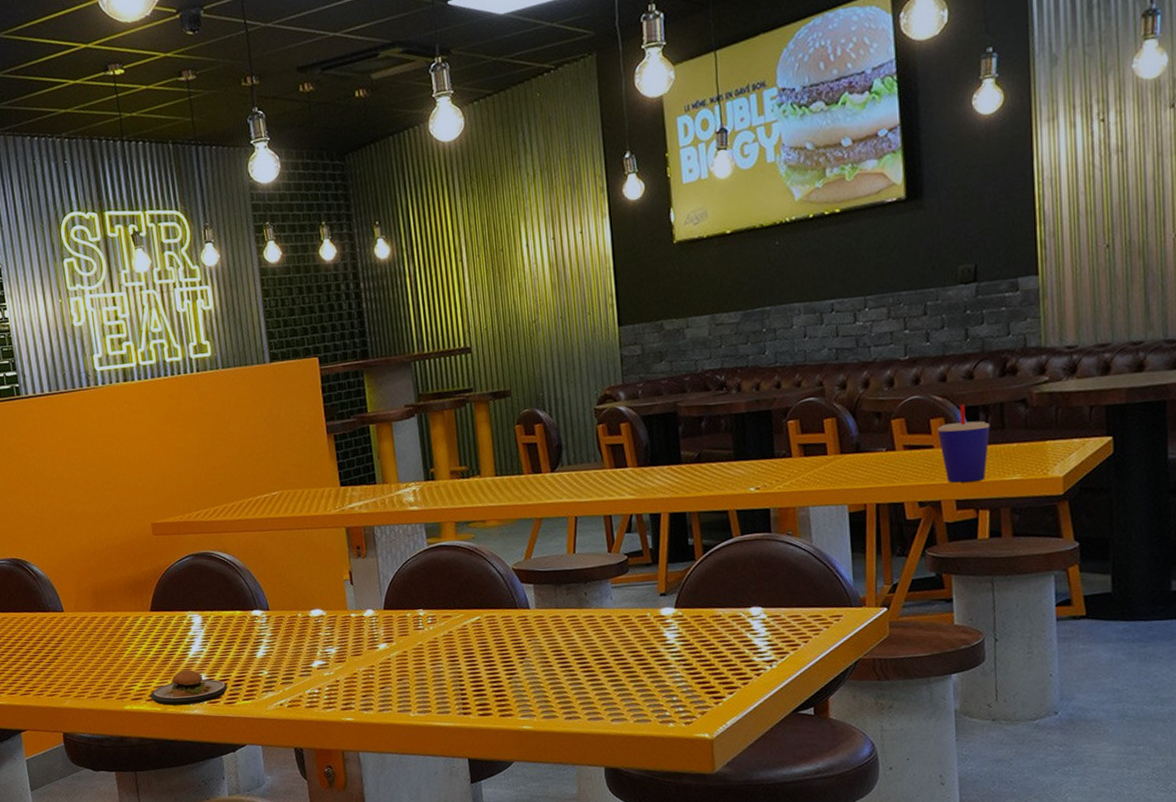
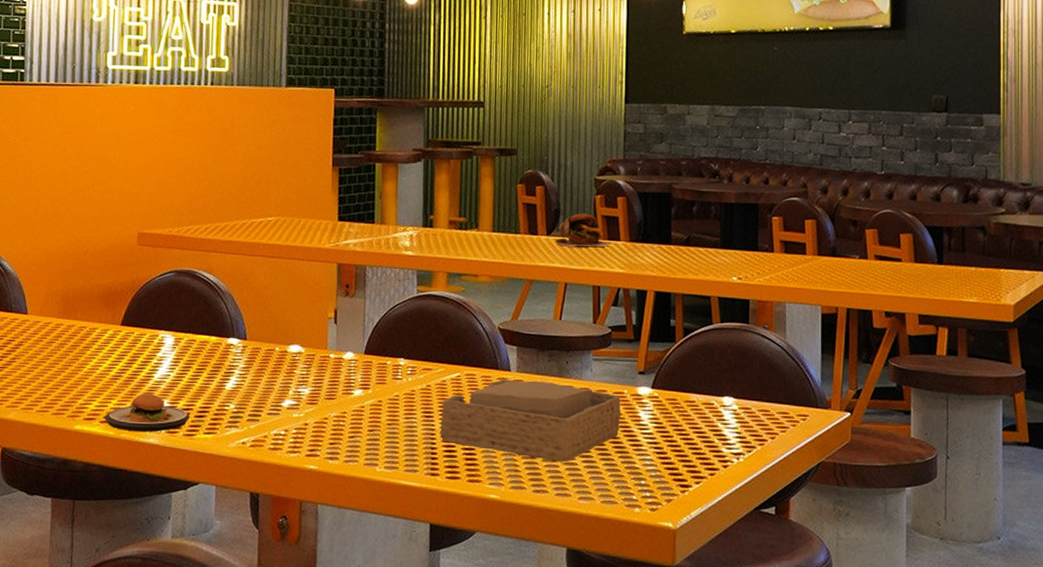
napkin holder: none [466,614,647,689] -> present [440,379,621,462]
burger: none [560,445,621,481] -> present [555,213,614,248]
beverage cup: present [937,403,991,483] -> none [906,223,953,299]

